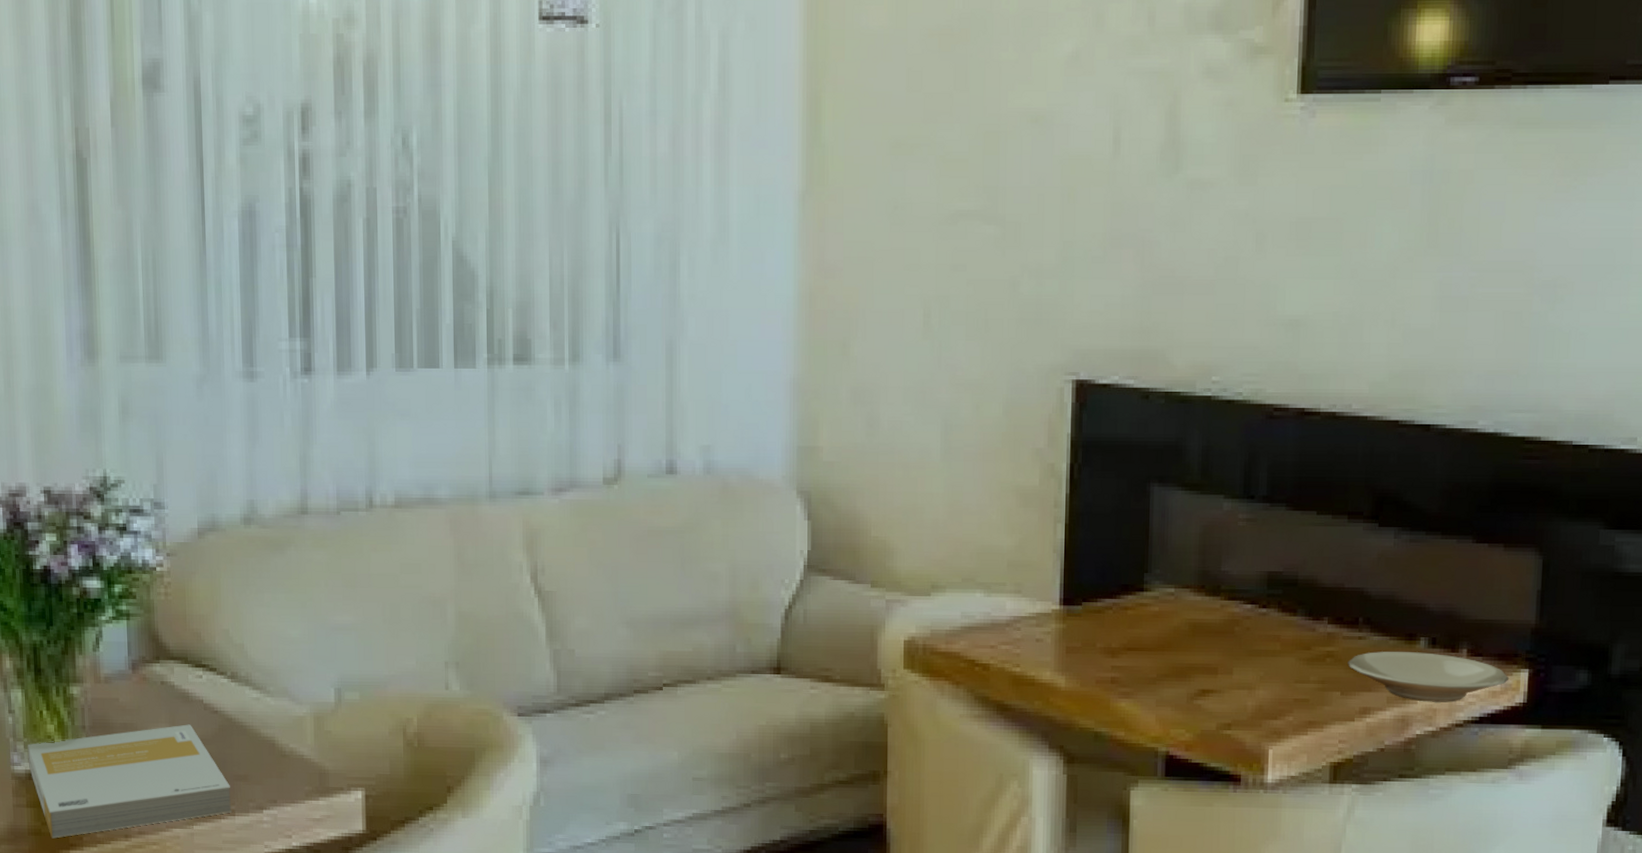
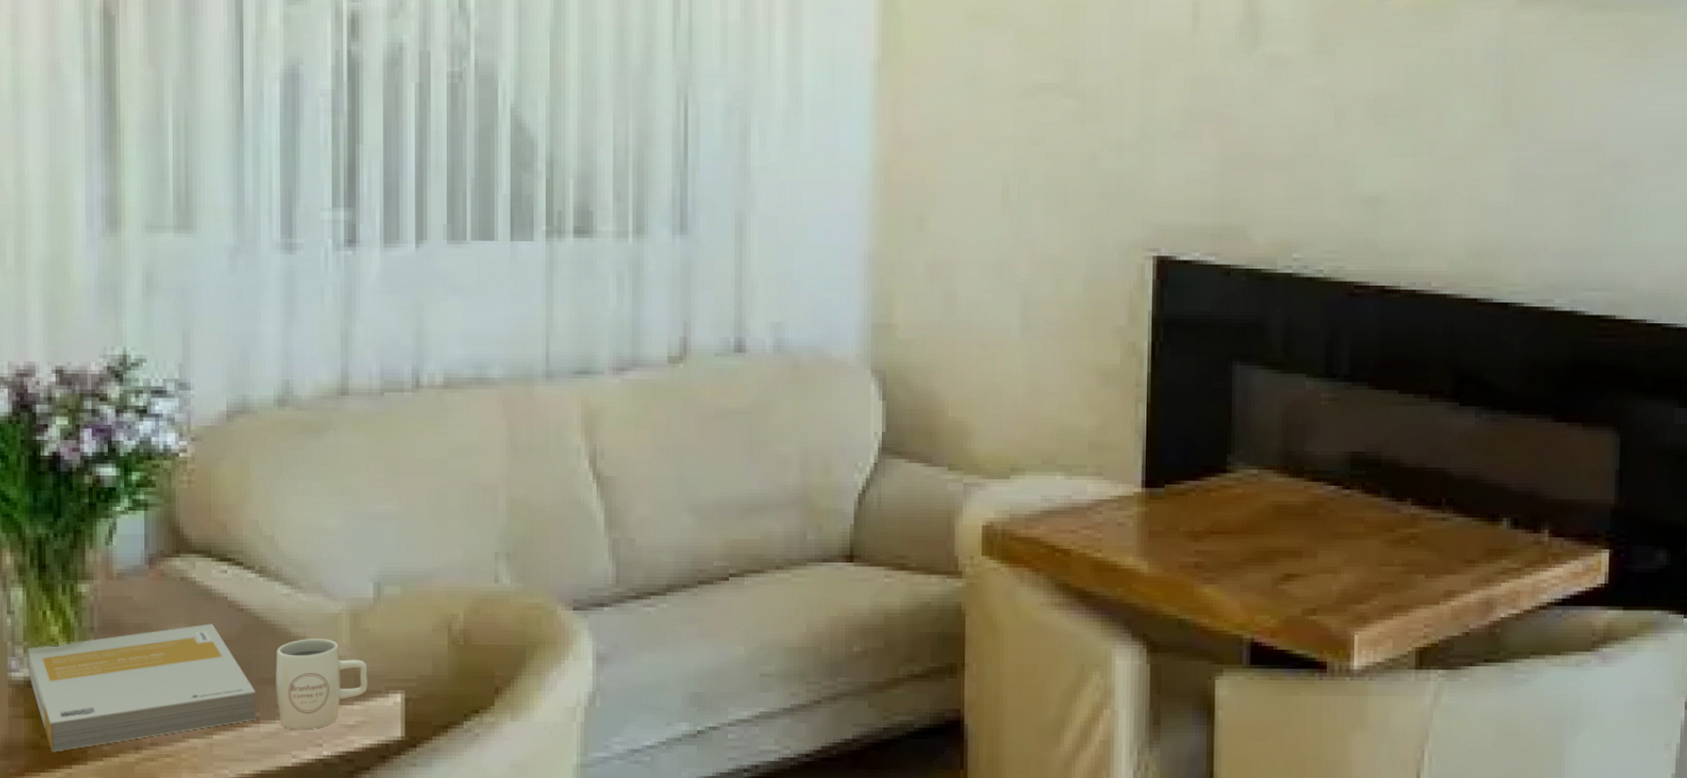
mug: none [248,739,331,823] -> present [276,639,368,730]
saucer: present [1347,652,1510,702] -> none [1431,533,1591,584]

